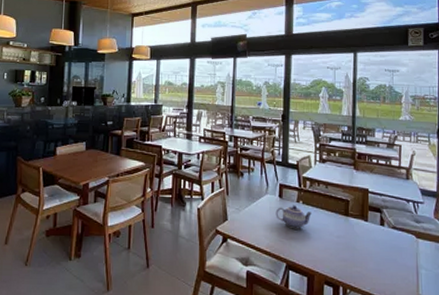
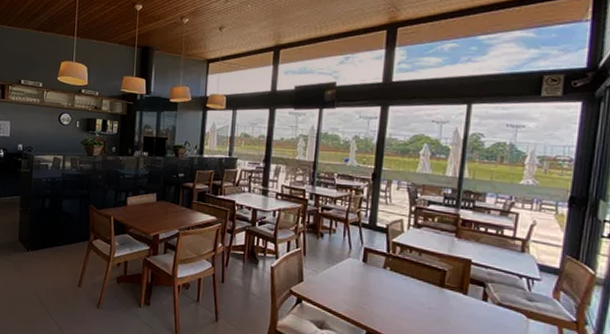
teapot: present [275,205,312,229] -> none [357,271,400,297]

